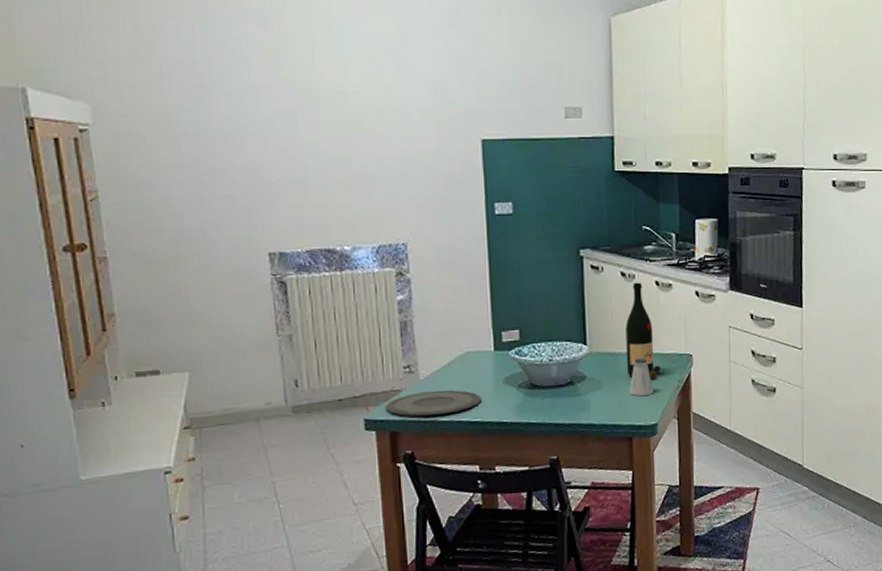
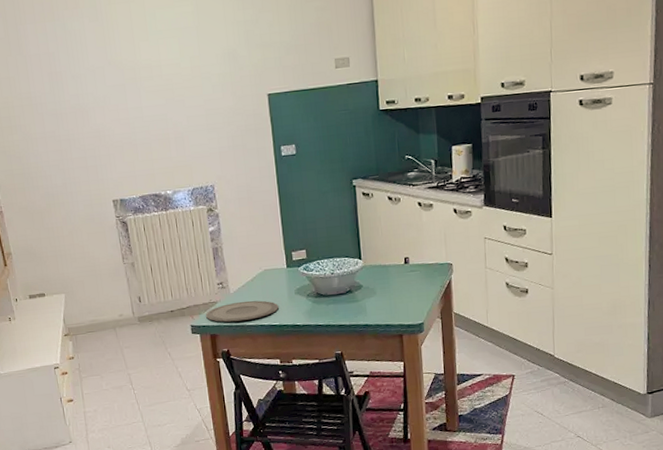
wine bottle: present [625,282,665,379] -> none [394,204,428,286]
saltshaker: present [628,357,655,397] -> none [398,268,420,301]

